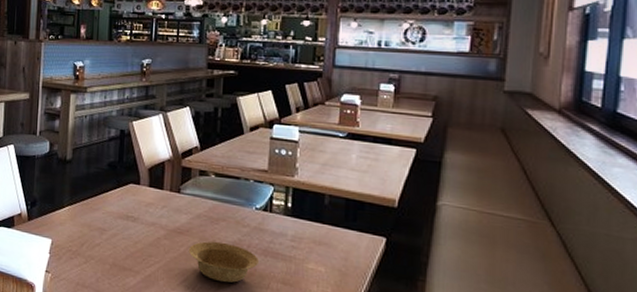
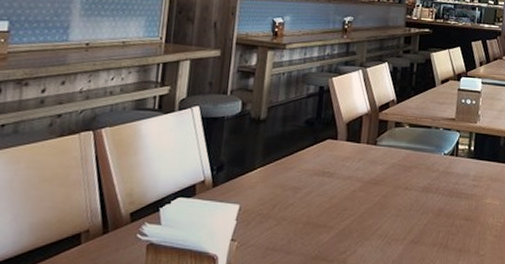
bowl: present [188,241,259,283] -> none [382,188,445,226]

